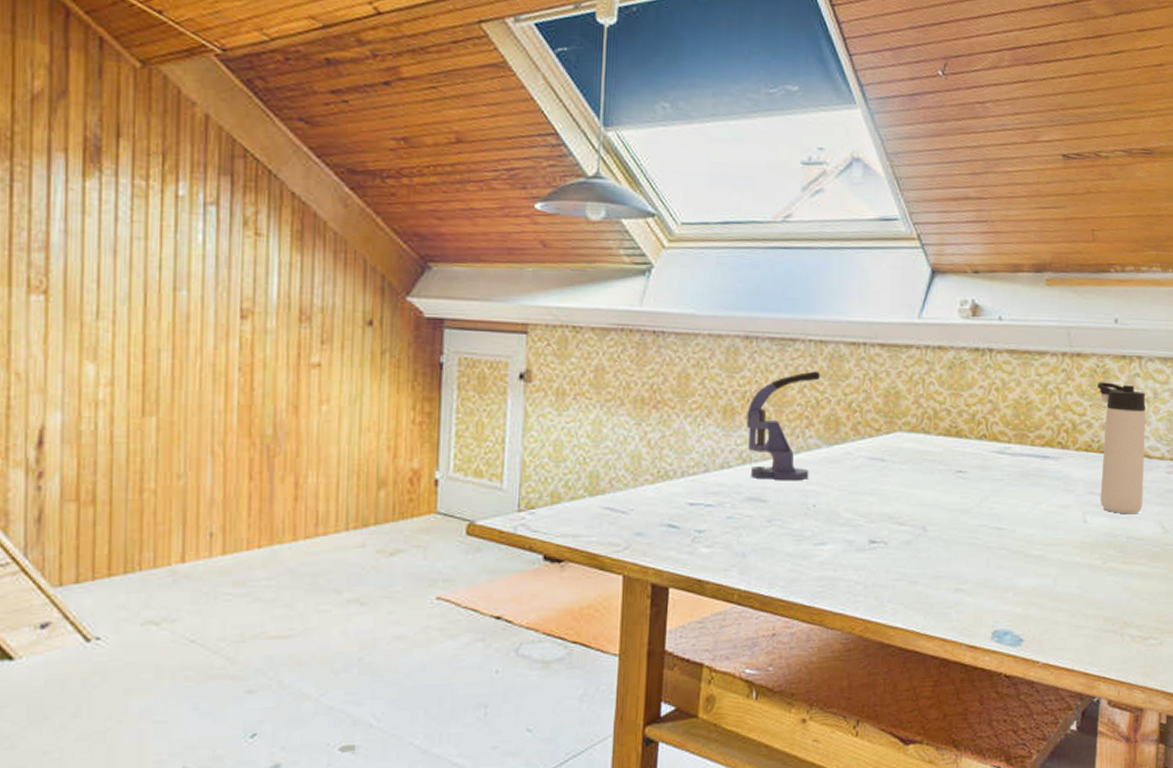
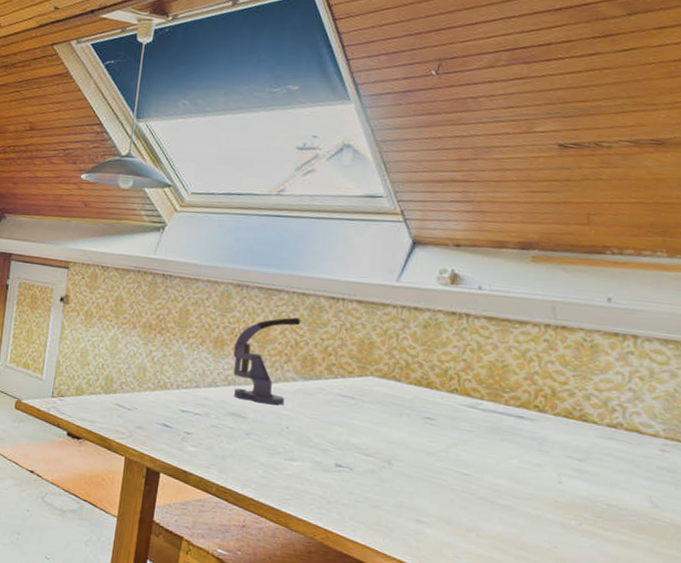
thermos bottle: present [1097,382,1146,515] -> none [579,355,640,485]

